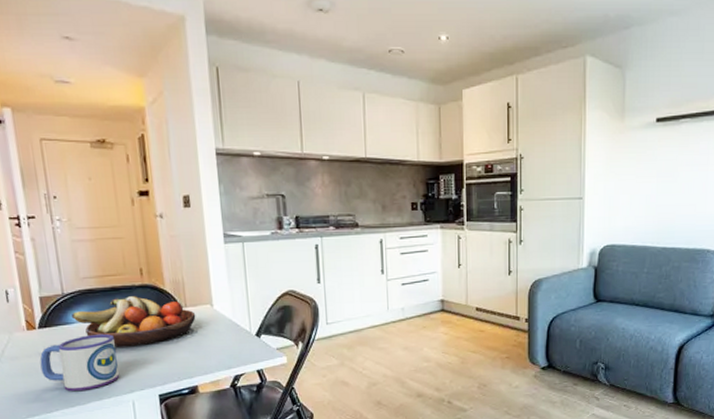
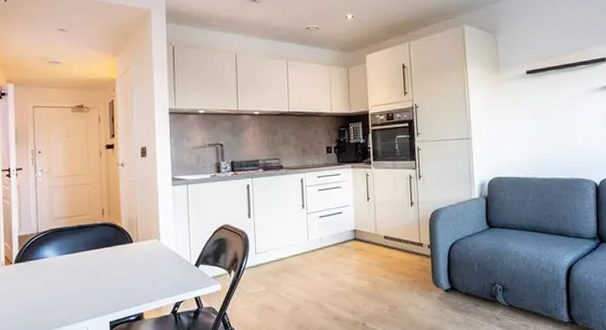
mug: present [40,333,119,392] -> none [12,266,77,320]
fruit bowl: present [71,296,196,347] -> none [42,233,146,279]

